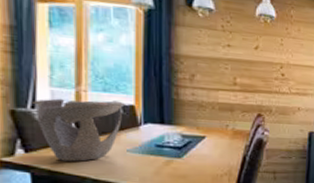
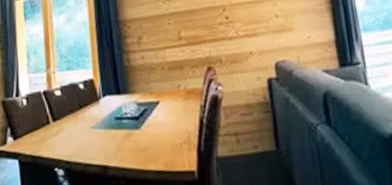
decorative bowl: present [31,98,126,162] -> none [16,77,87,145]

